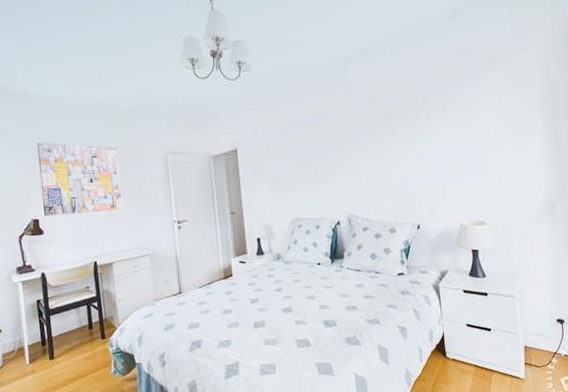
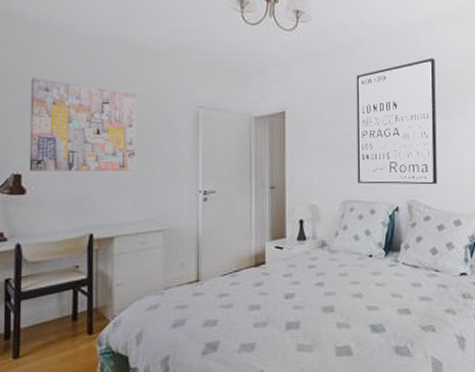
wall art: none [294,89,372,204] -> present [356,58,437,185]

